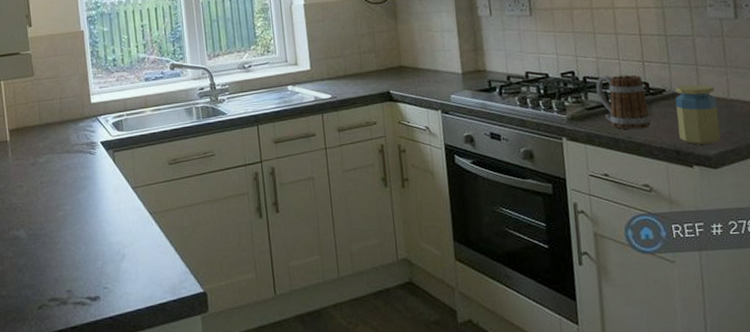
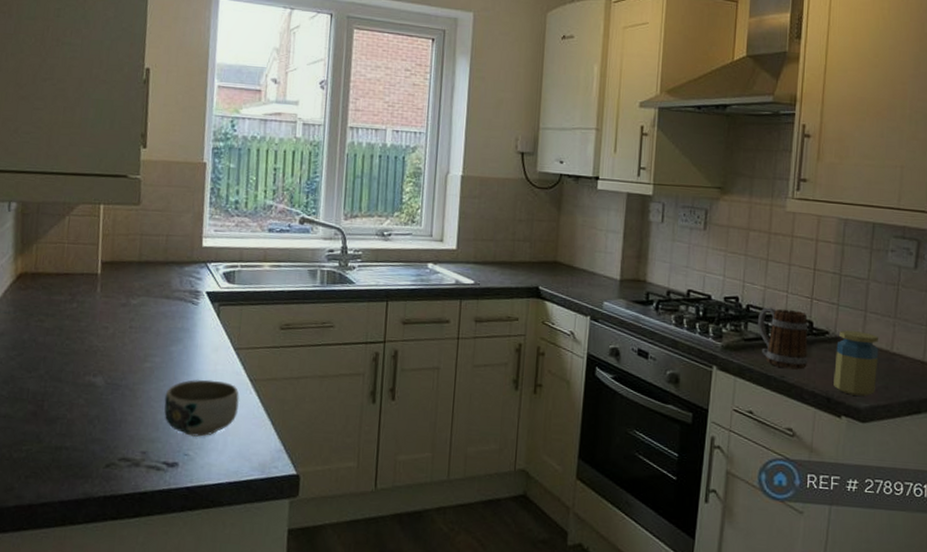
bowl: none [79,218,144,271] -> present [164,379,239,437]

